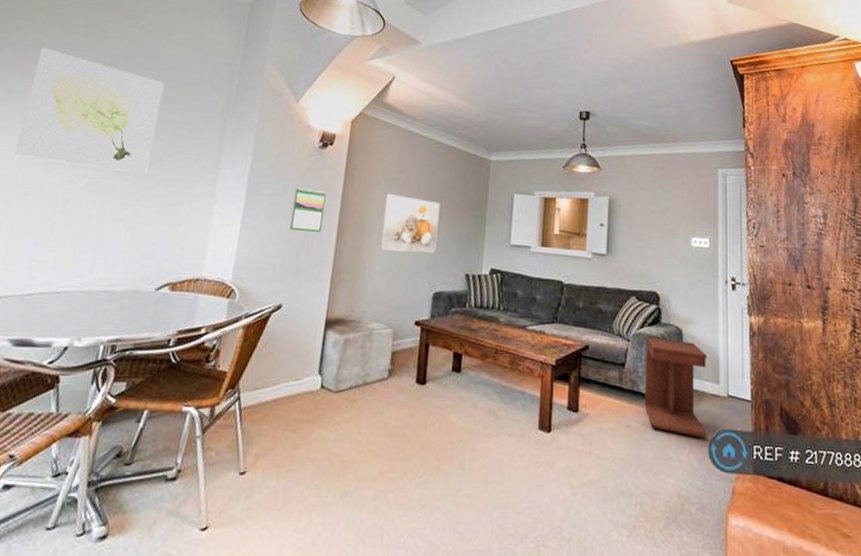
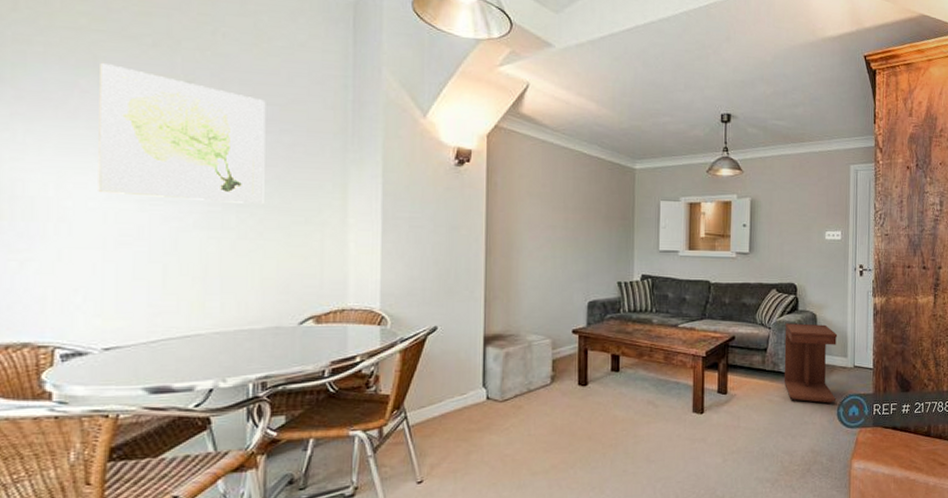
calendar: present [289,187,326,232] -> none [434,209,469,253]
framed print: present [380,193,440,253] -> none [531,208,588,265]

